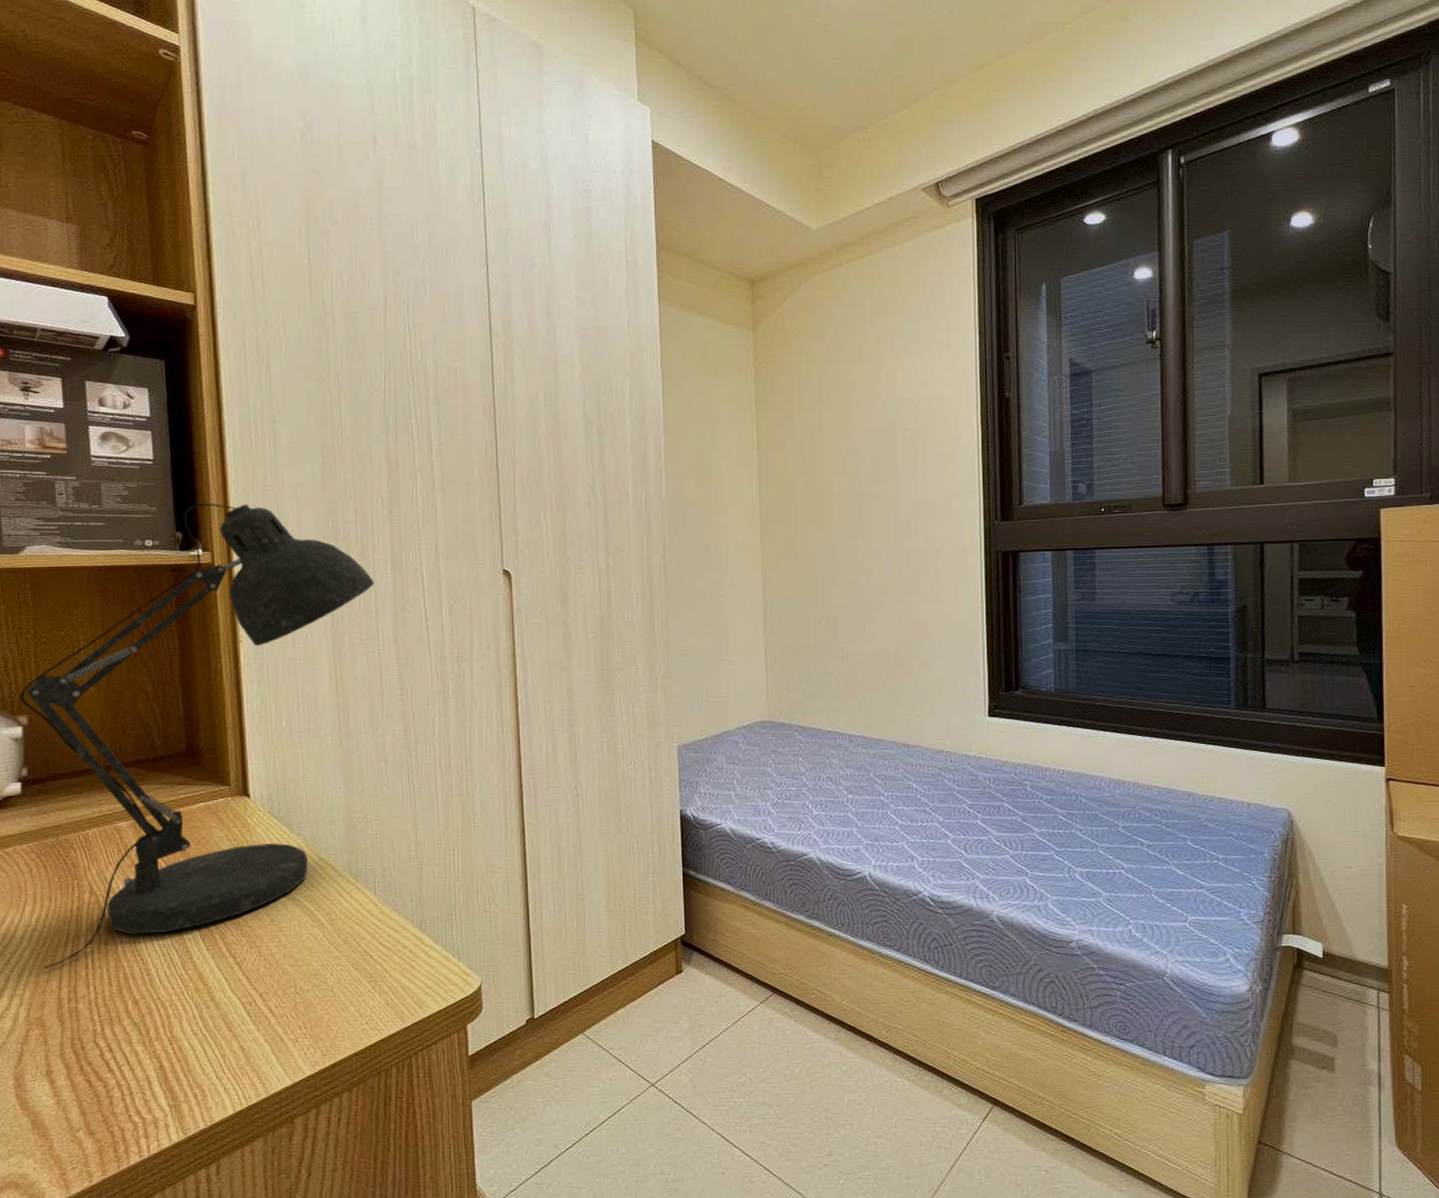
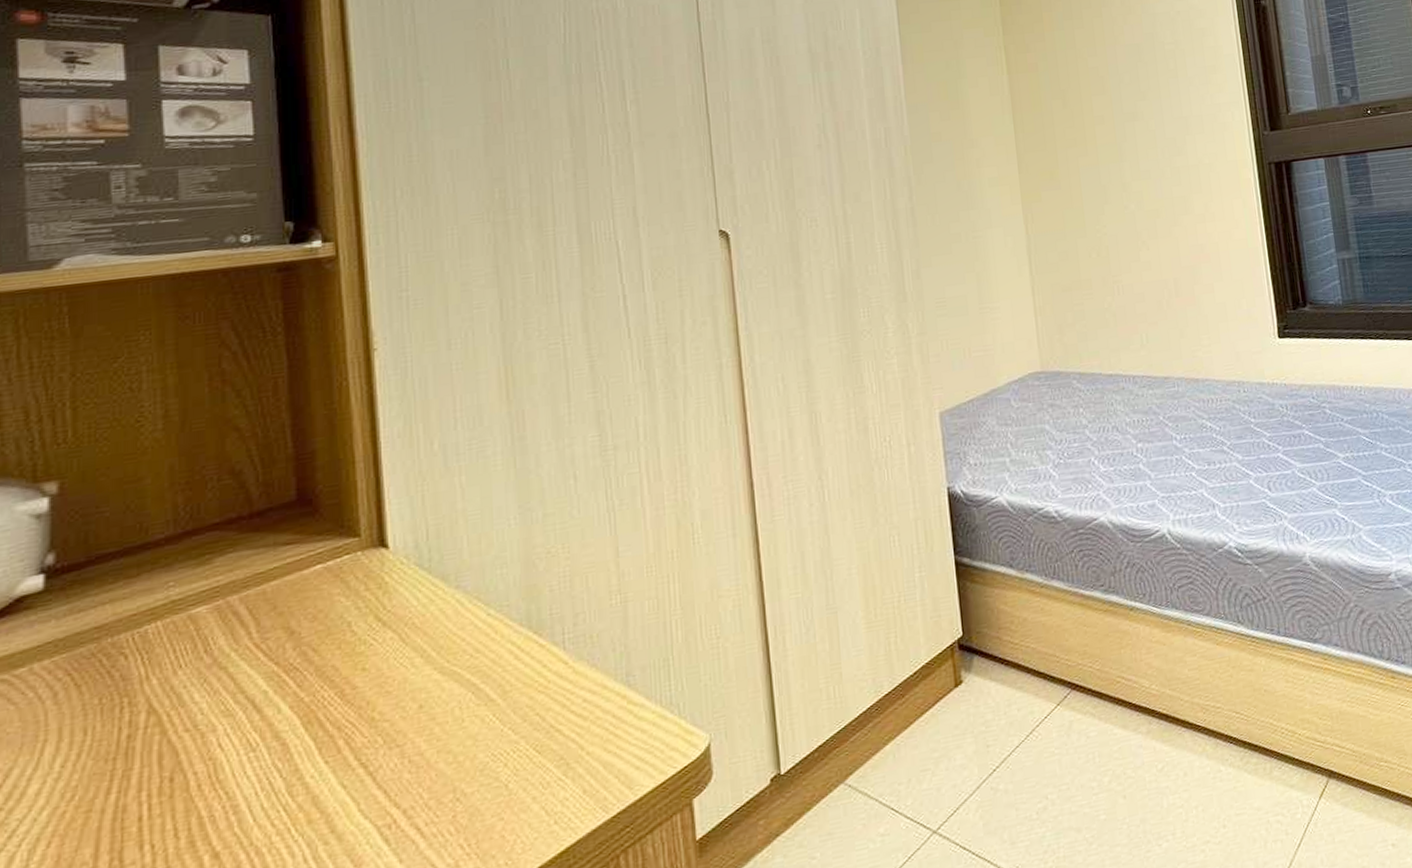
desk lamp: present [20,502,374,969] -> none [47,179,555,834]

